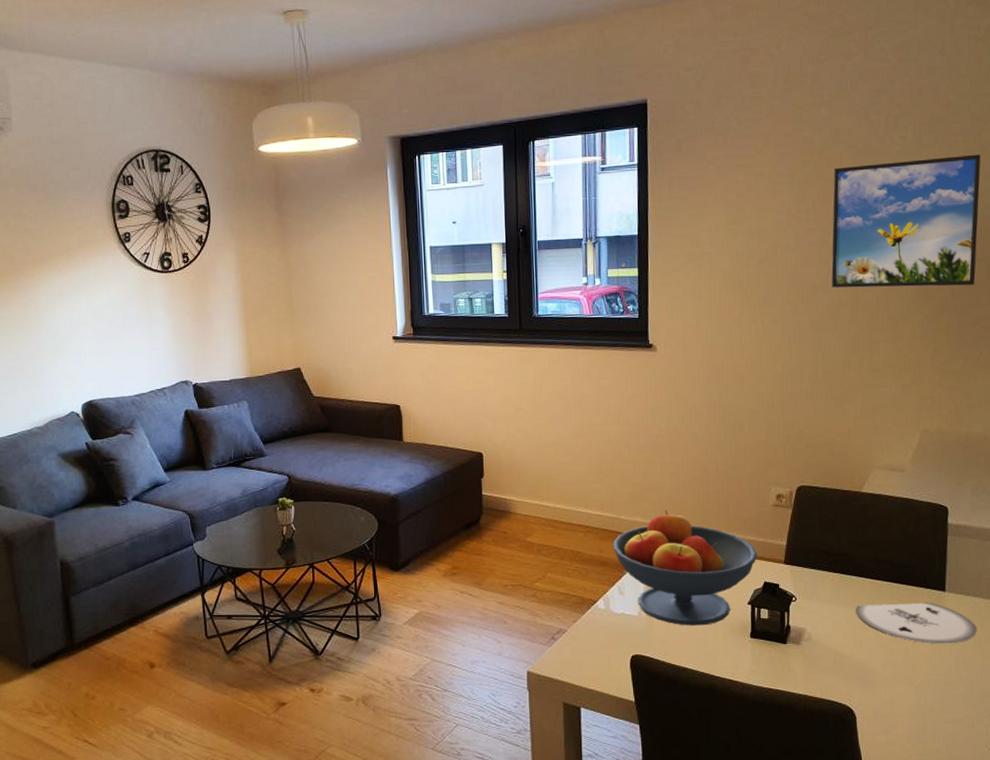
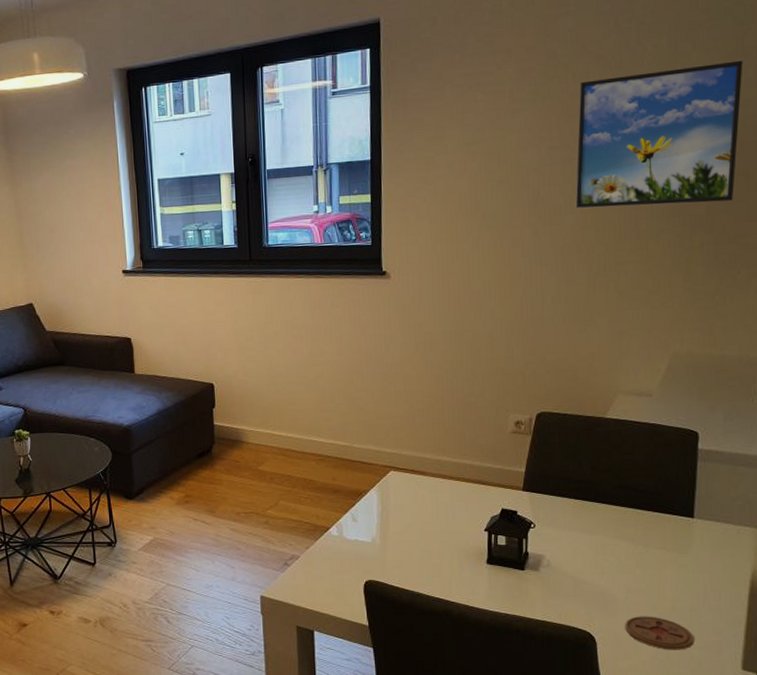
fruit bowl: present [613,510,757,626] -> none [346,438,494,552]
plate: present [856,603,976,644] -> none [598,530,726,571]
coaster: none [883,689,948,724] -> present [625,616,694,650]

